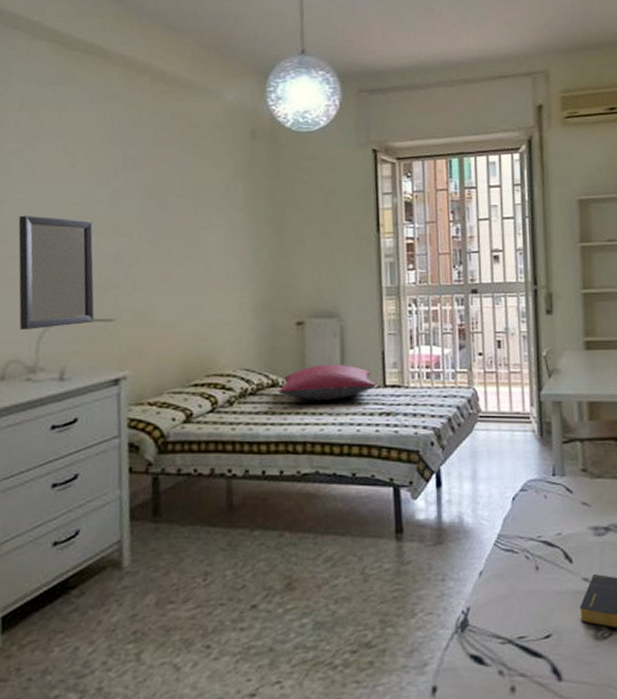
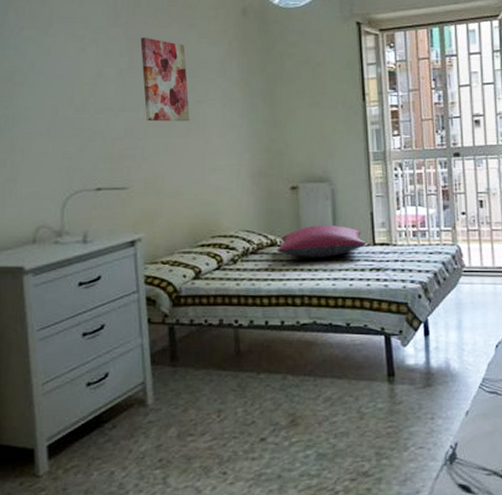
home mirror: present [18,215,95,331] -> none [38,96,110,199]
wall art: none [138,156,189,249] -> present [140,37,190,122]

